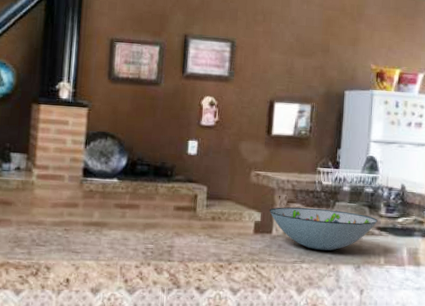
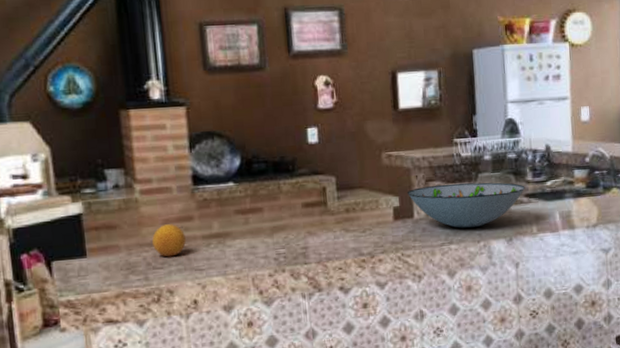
fruit: none [40,208,69,237] -> present [152,224,186,257]

